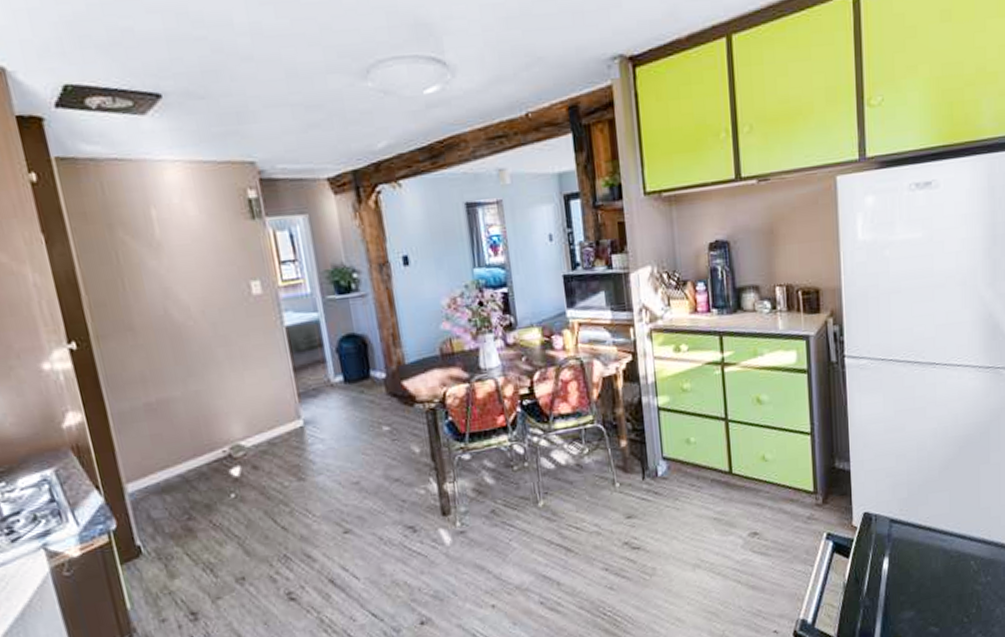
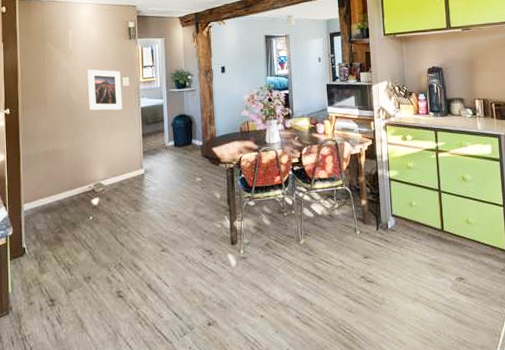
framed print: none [192,270,257,336] -> present [88,69,123,111]

